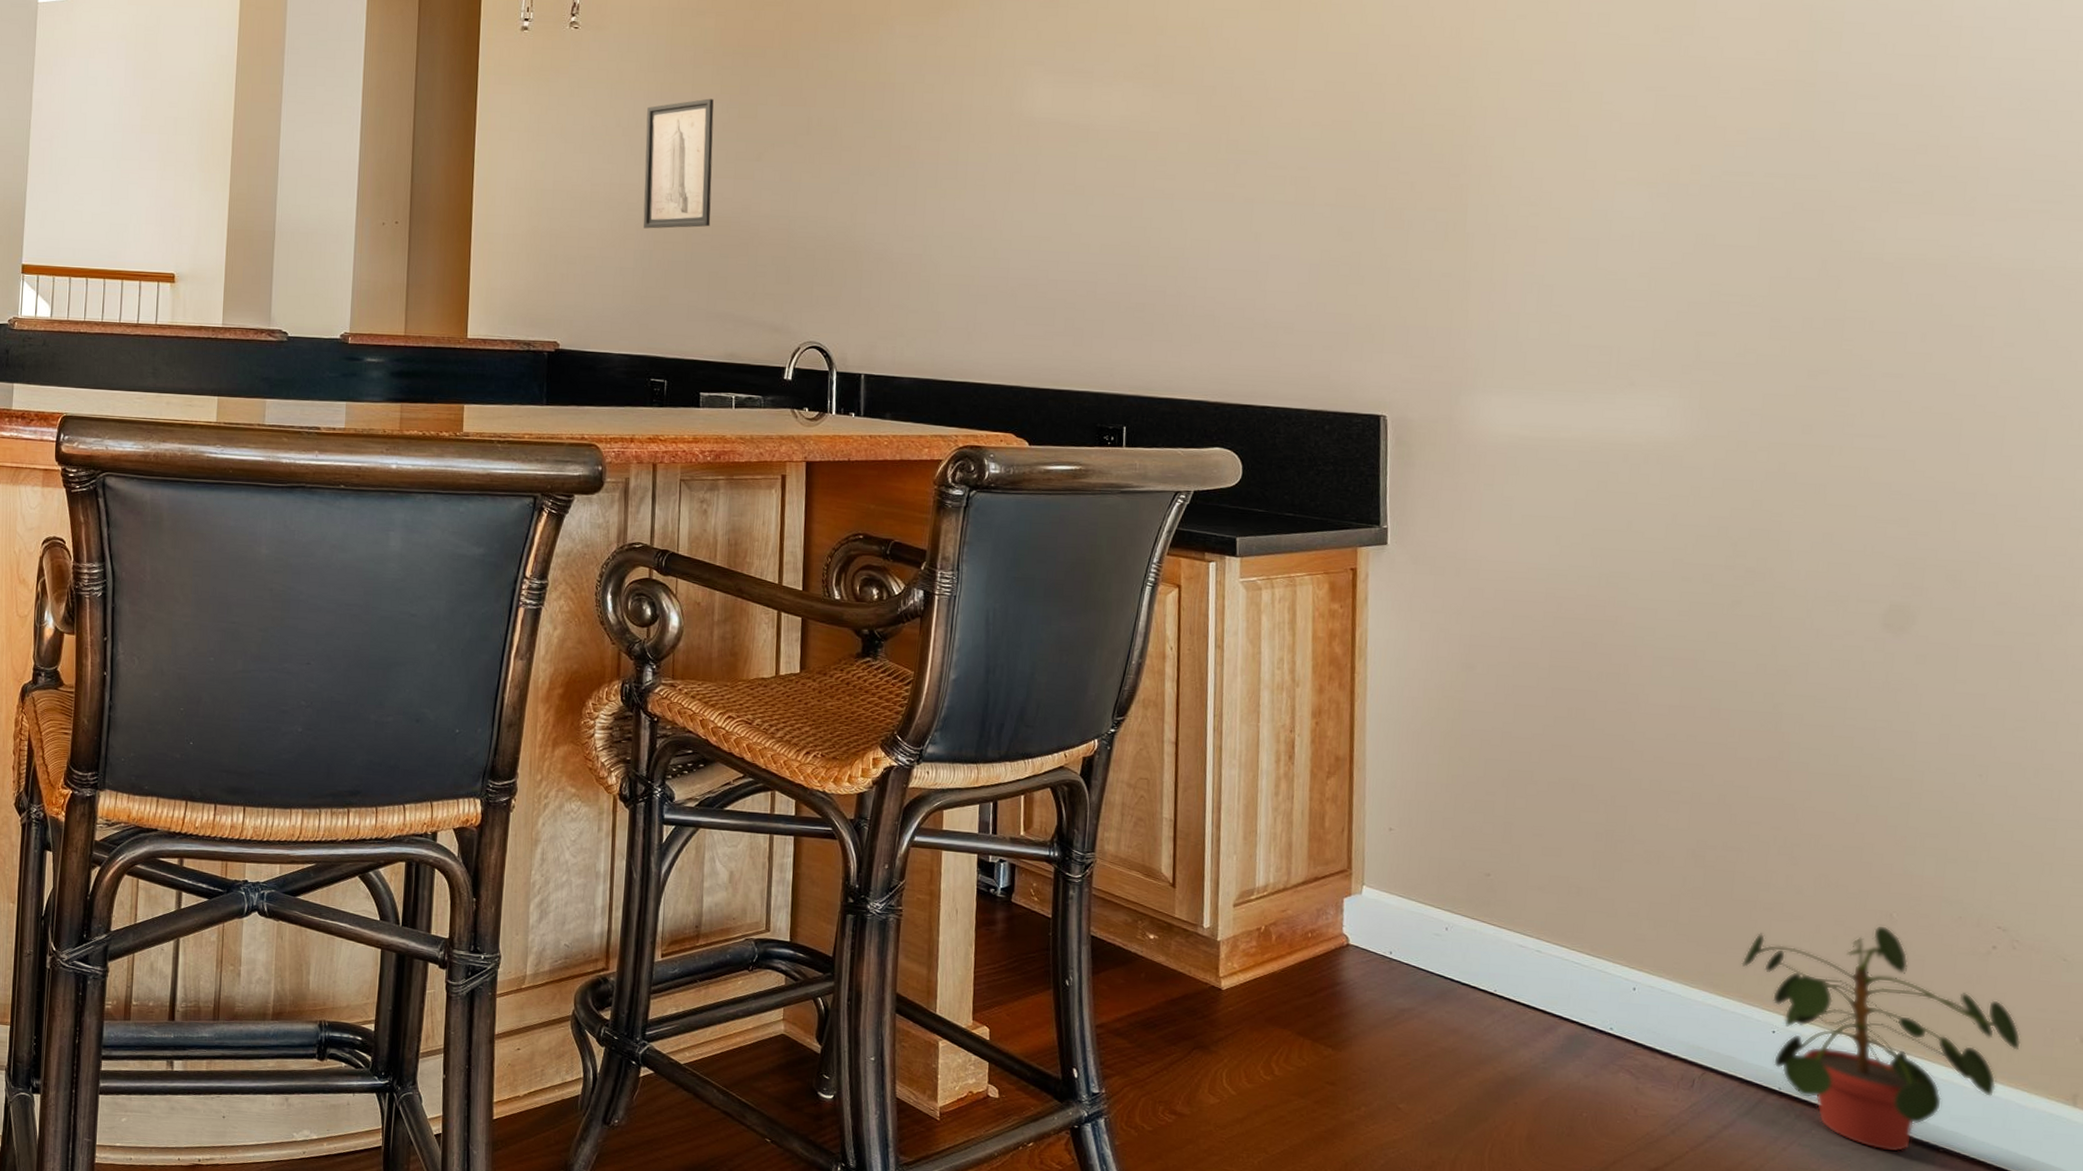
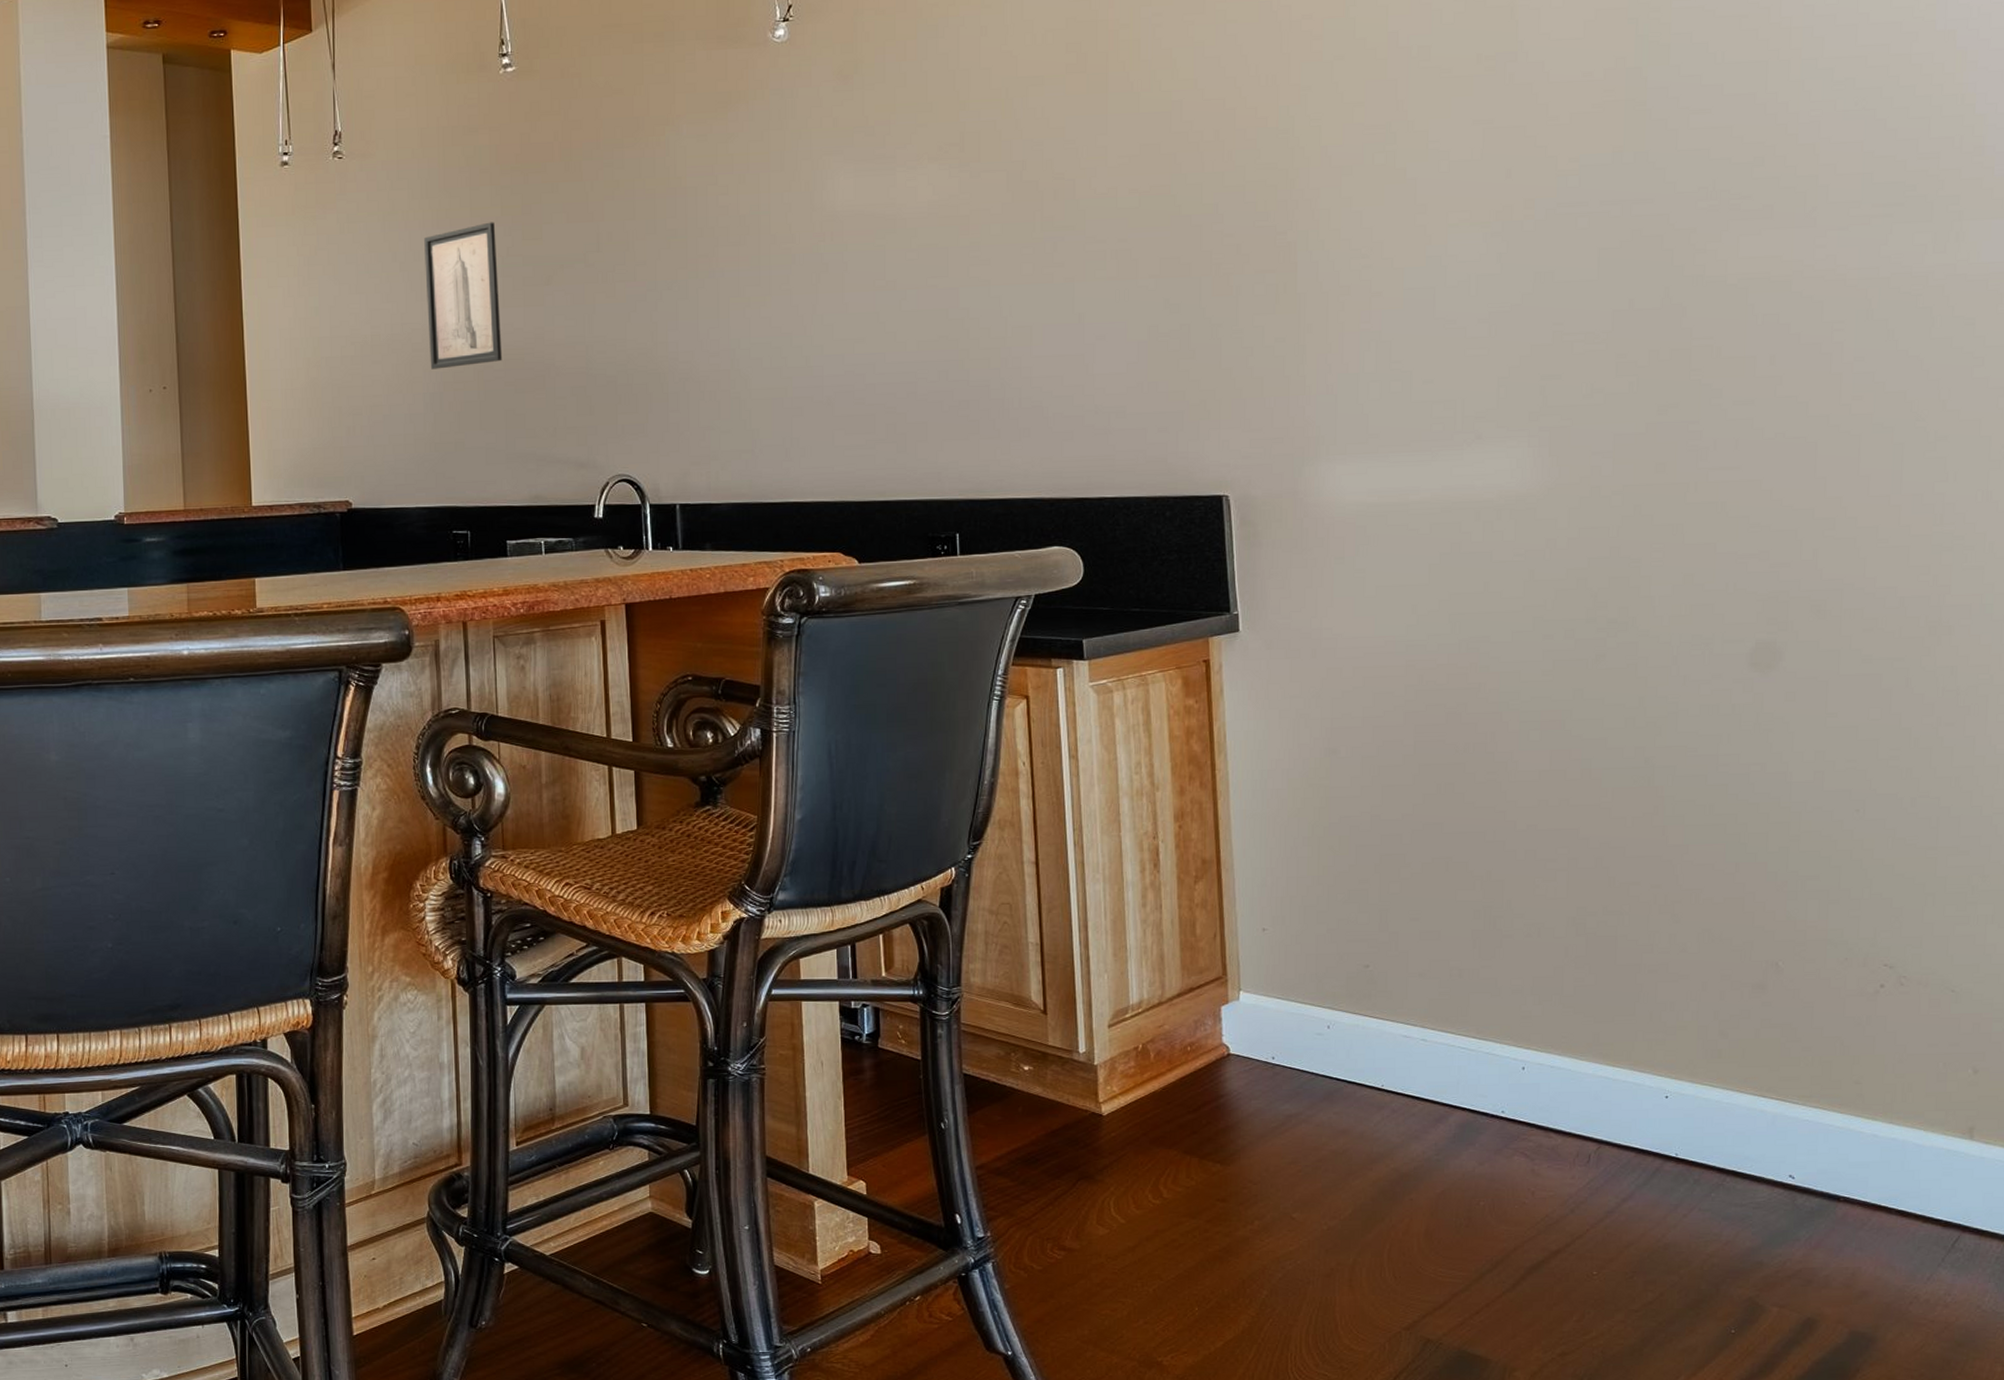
potted plant: present [1741,926,2021,1152] -> none [1630,976,1914,1206]

